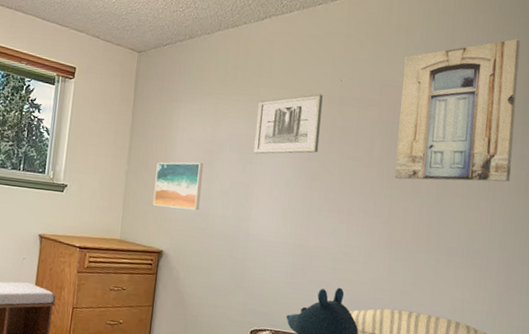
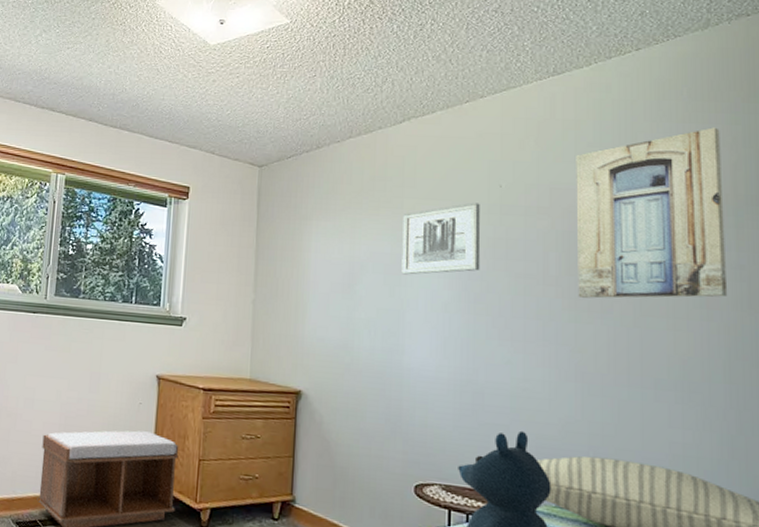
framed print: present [152,162,204,211] -> none [286,287,343,343]

